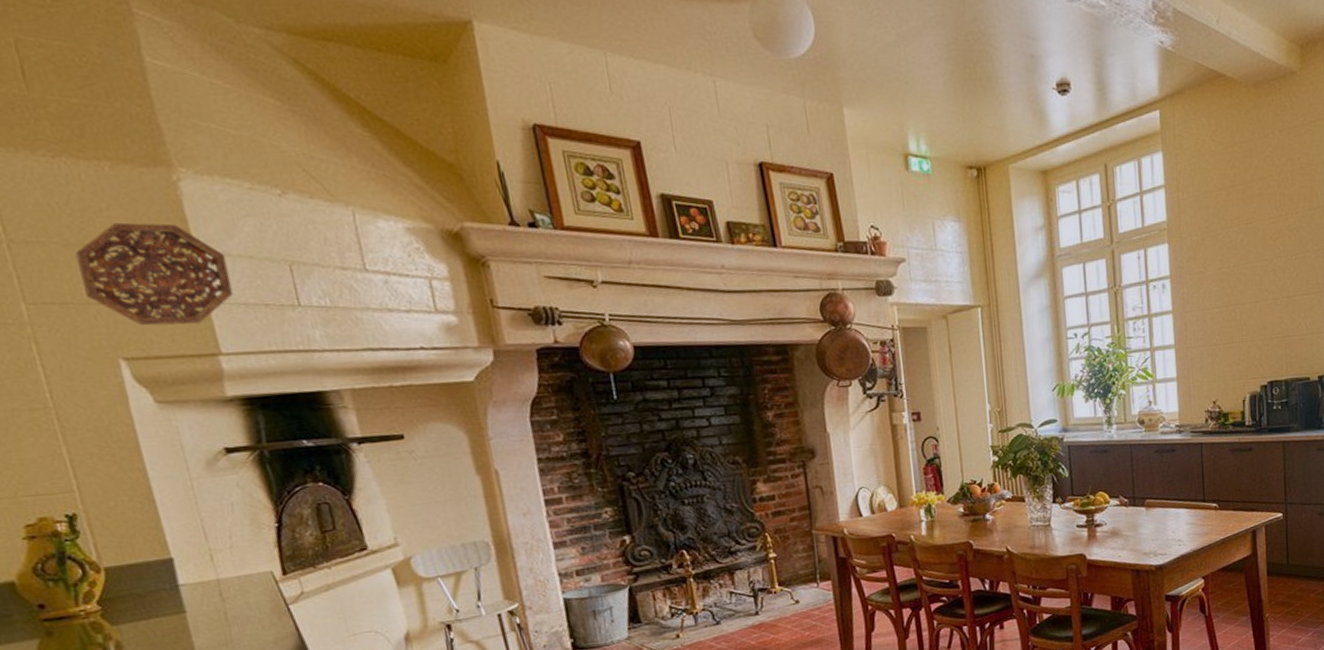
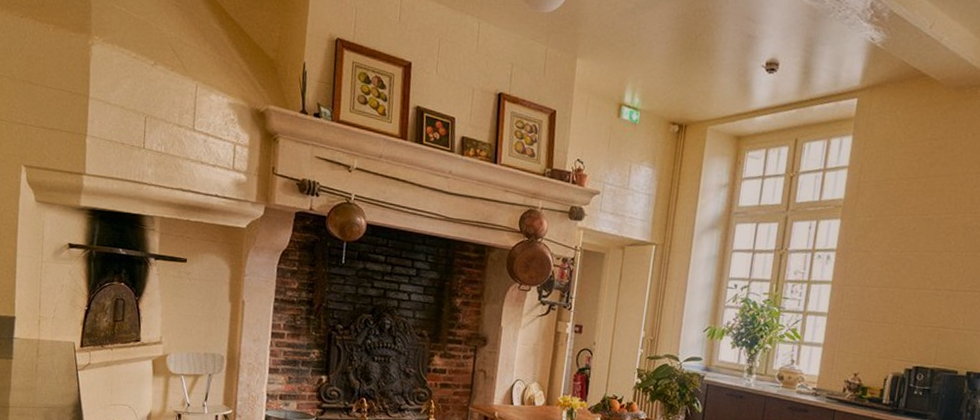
decorative platter: present [75,222,234,326] -> none [15,68,106,150]

